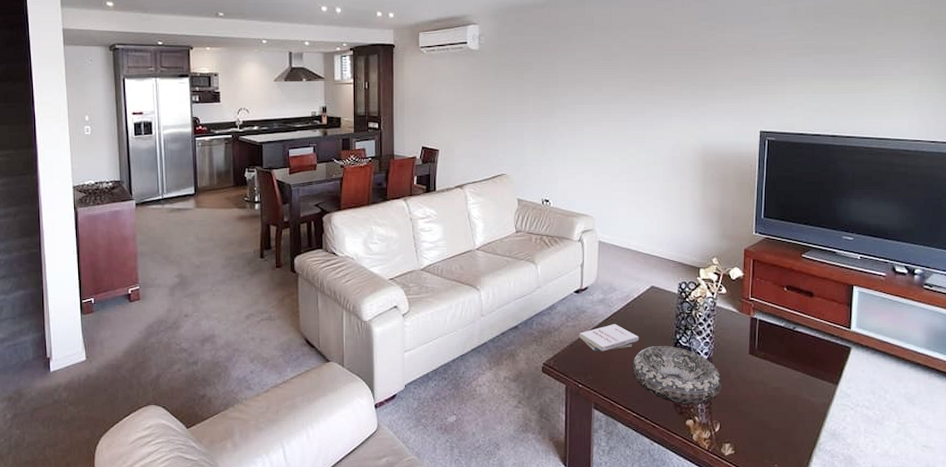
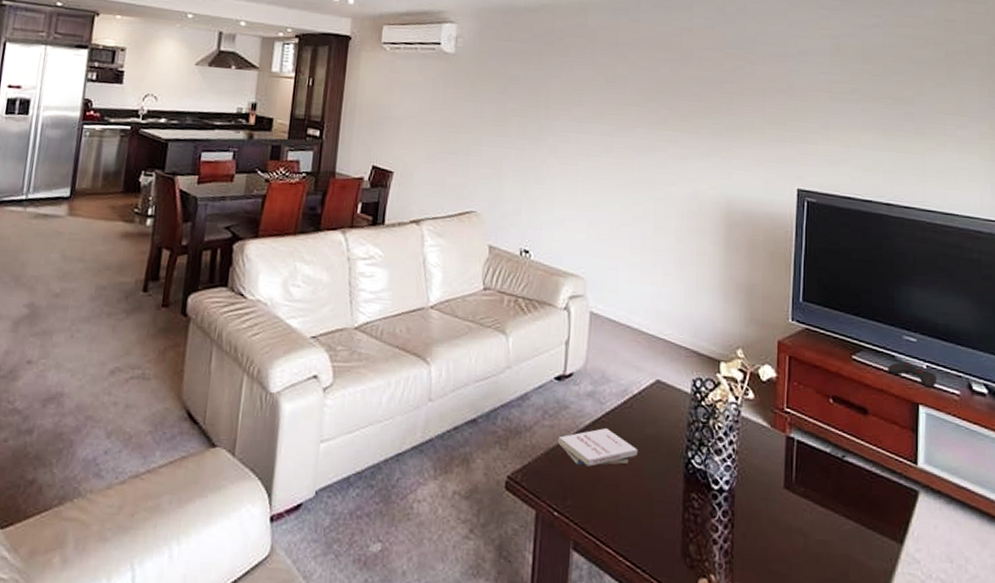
decorative bowl: present [632,345,723,405] -> none [626,464,749,557]
game controller: none [830,256,868,273] -> present [888,362,937,388]

